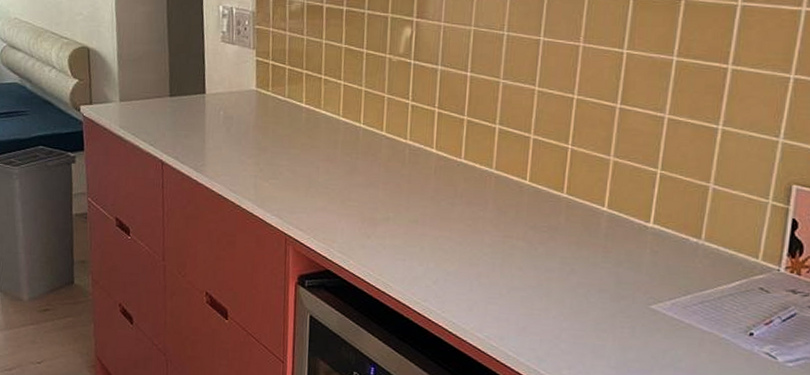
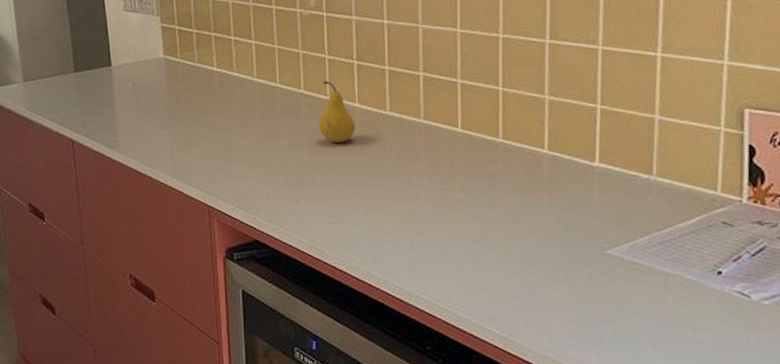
fruit: none [396,125,431,185] -> present [318,81,356,142]

